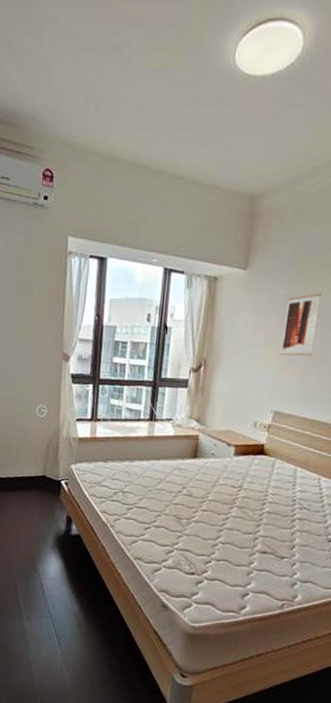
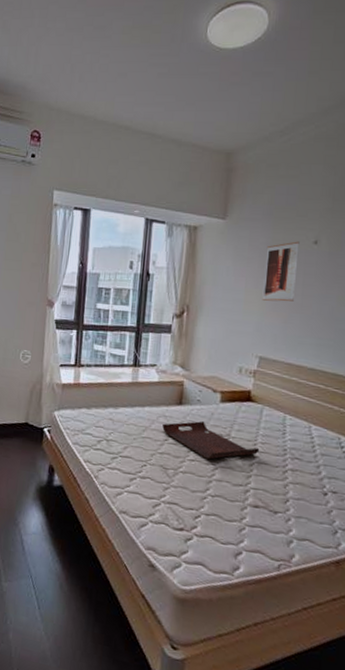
serving tray: none [177,473,270,510] -> present [162,421,260,460]

